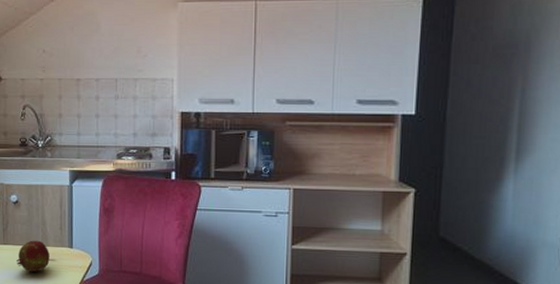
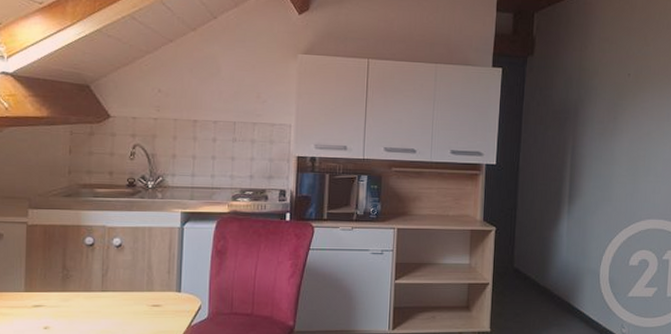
fruit: present [16,240,50,273] -> none [116,286,155,320]

